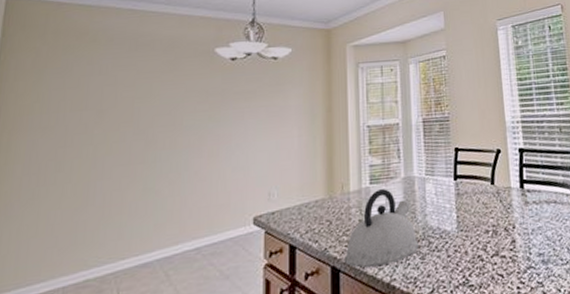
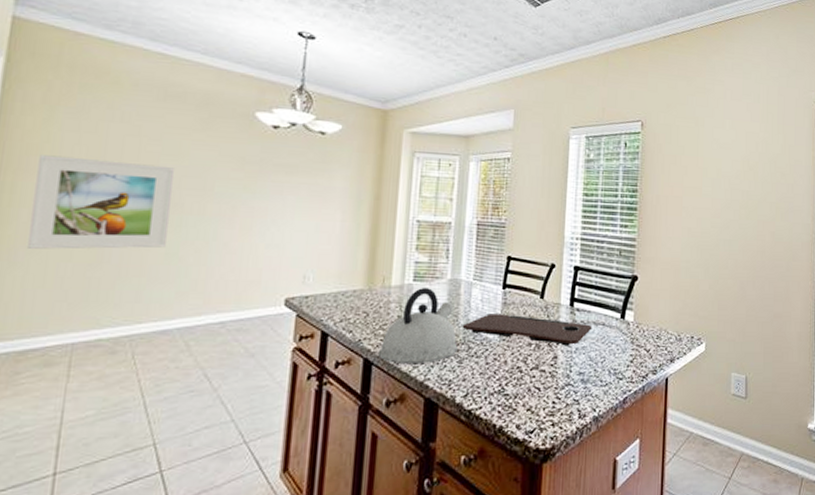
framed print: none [22,108,148,201] -> present [28,155,175,249]
cutting board: none [420,203,545,229] -> present [462,313,593,346]

